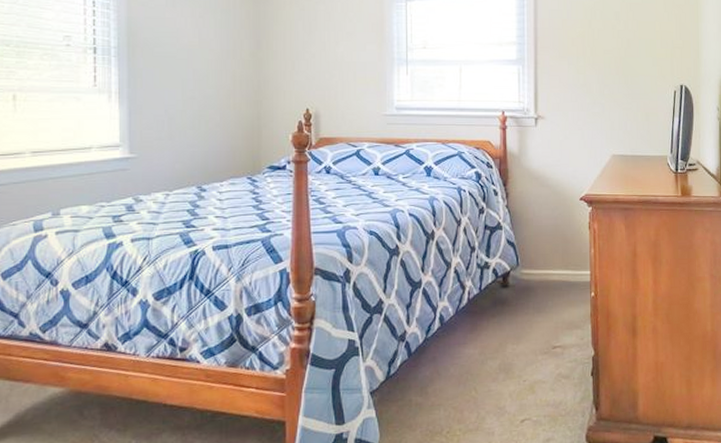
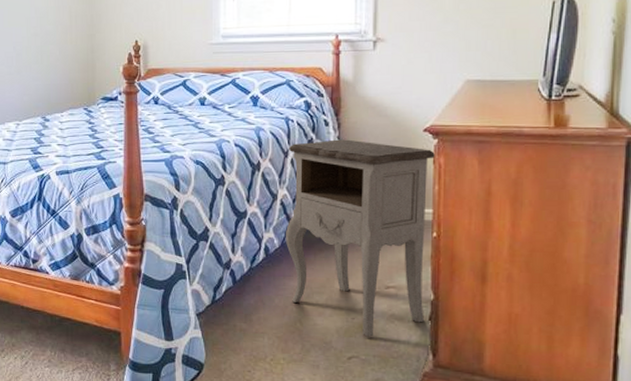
nightstand: none [460,208,590,398] -> present [286,139,435,337]

